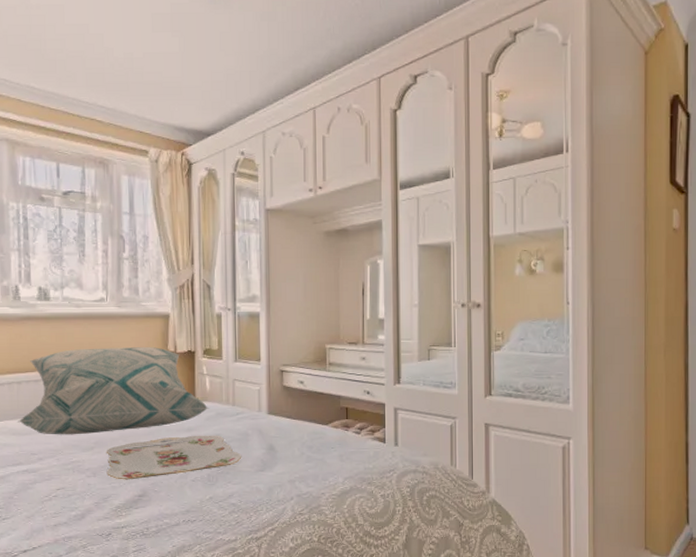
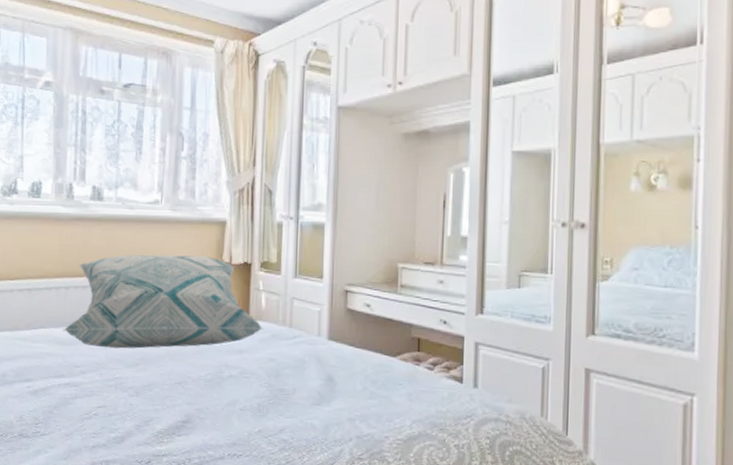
serving tray: present [106,435,242,480] -> none [150,358,297,403]

